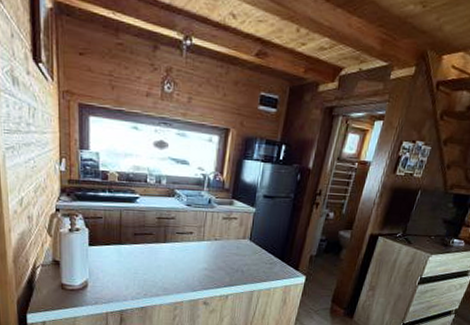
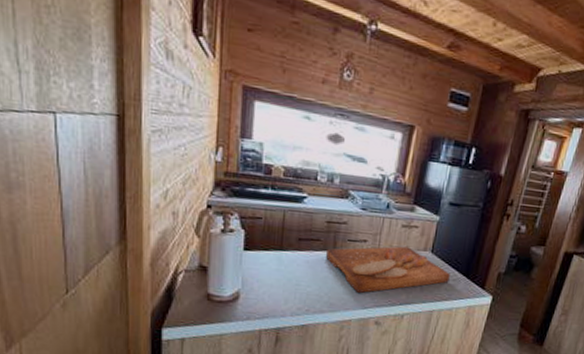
cutting board: none [159,236,267,279] -> present [326,246,450,294]

